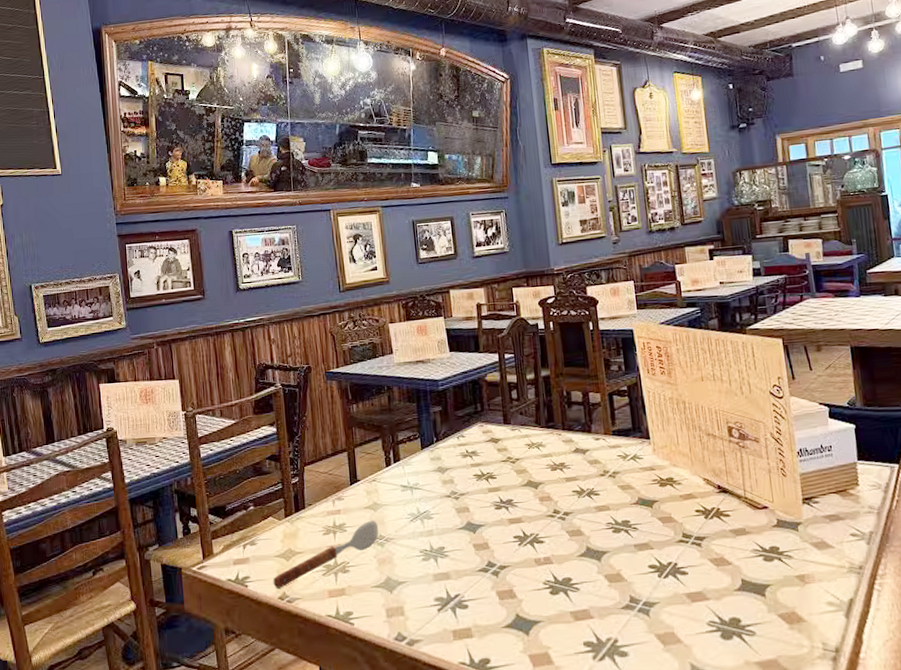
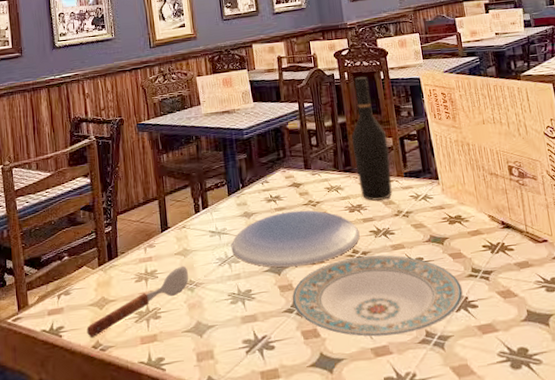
plate: none [423,467,562,526] -> present [231,210,360,268]
plate: none [487,516,673,600] -> present [292,255,464,337]
wine bottle: none [556,326,599,460] -> present [352,76,393,201]

